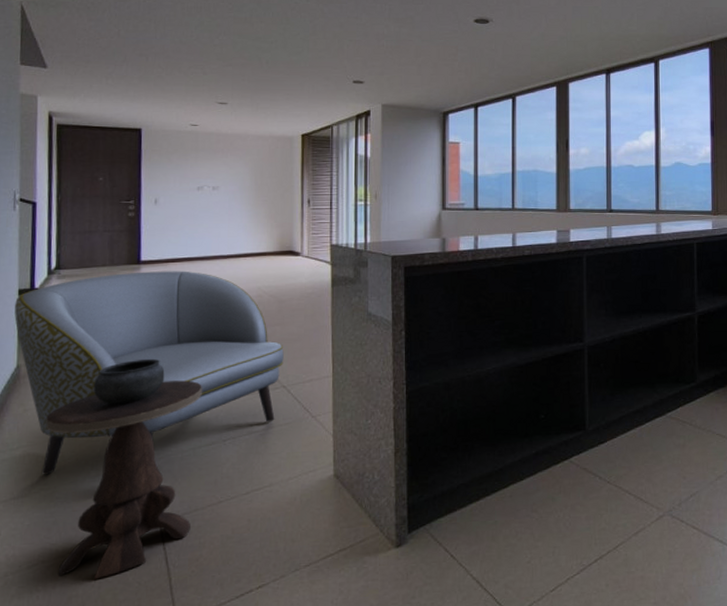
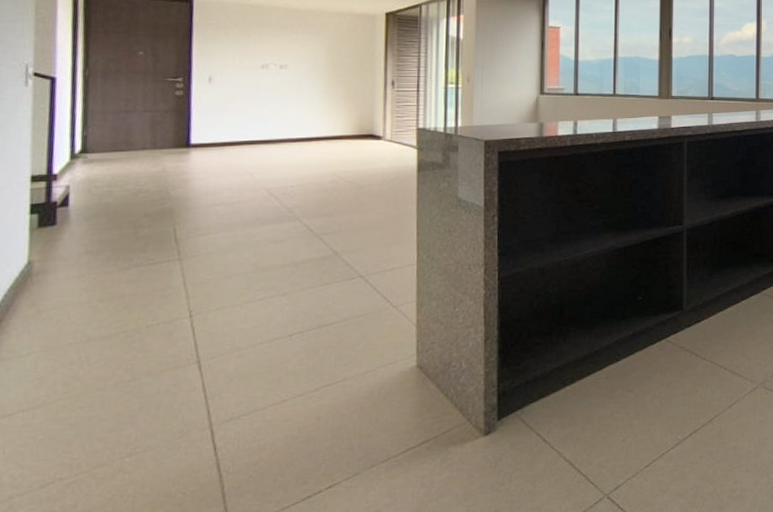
armchair: present [14,271,284,475] -> none [24,155,362,383]
side table: present [46,358,202,580] -> none [66,250,264,494]

